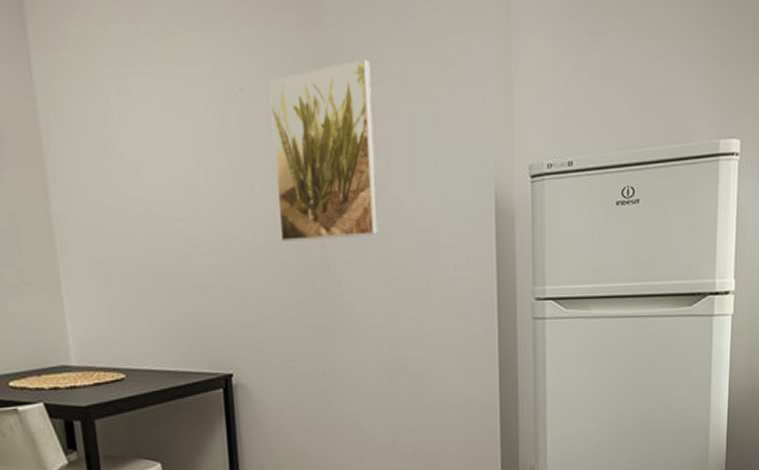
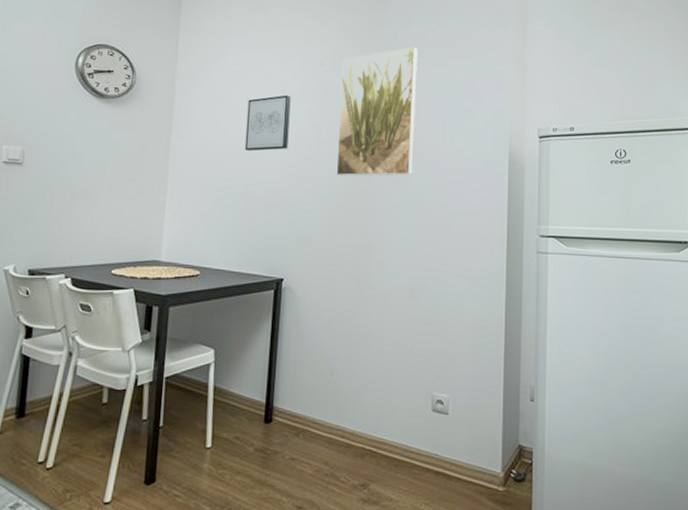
wall art: none [147,136,213,217] -> present [244,95,291,152]

